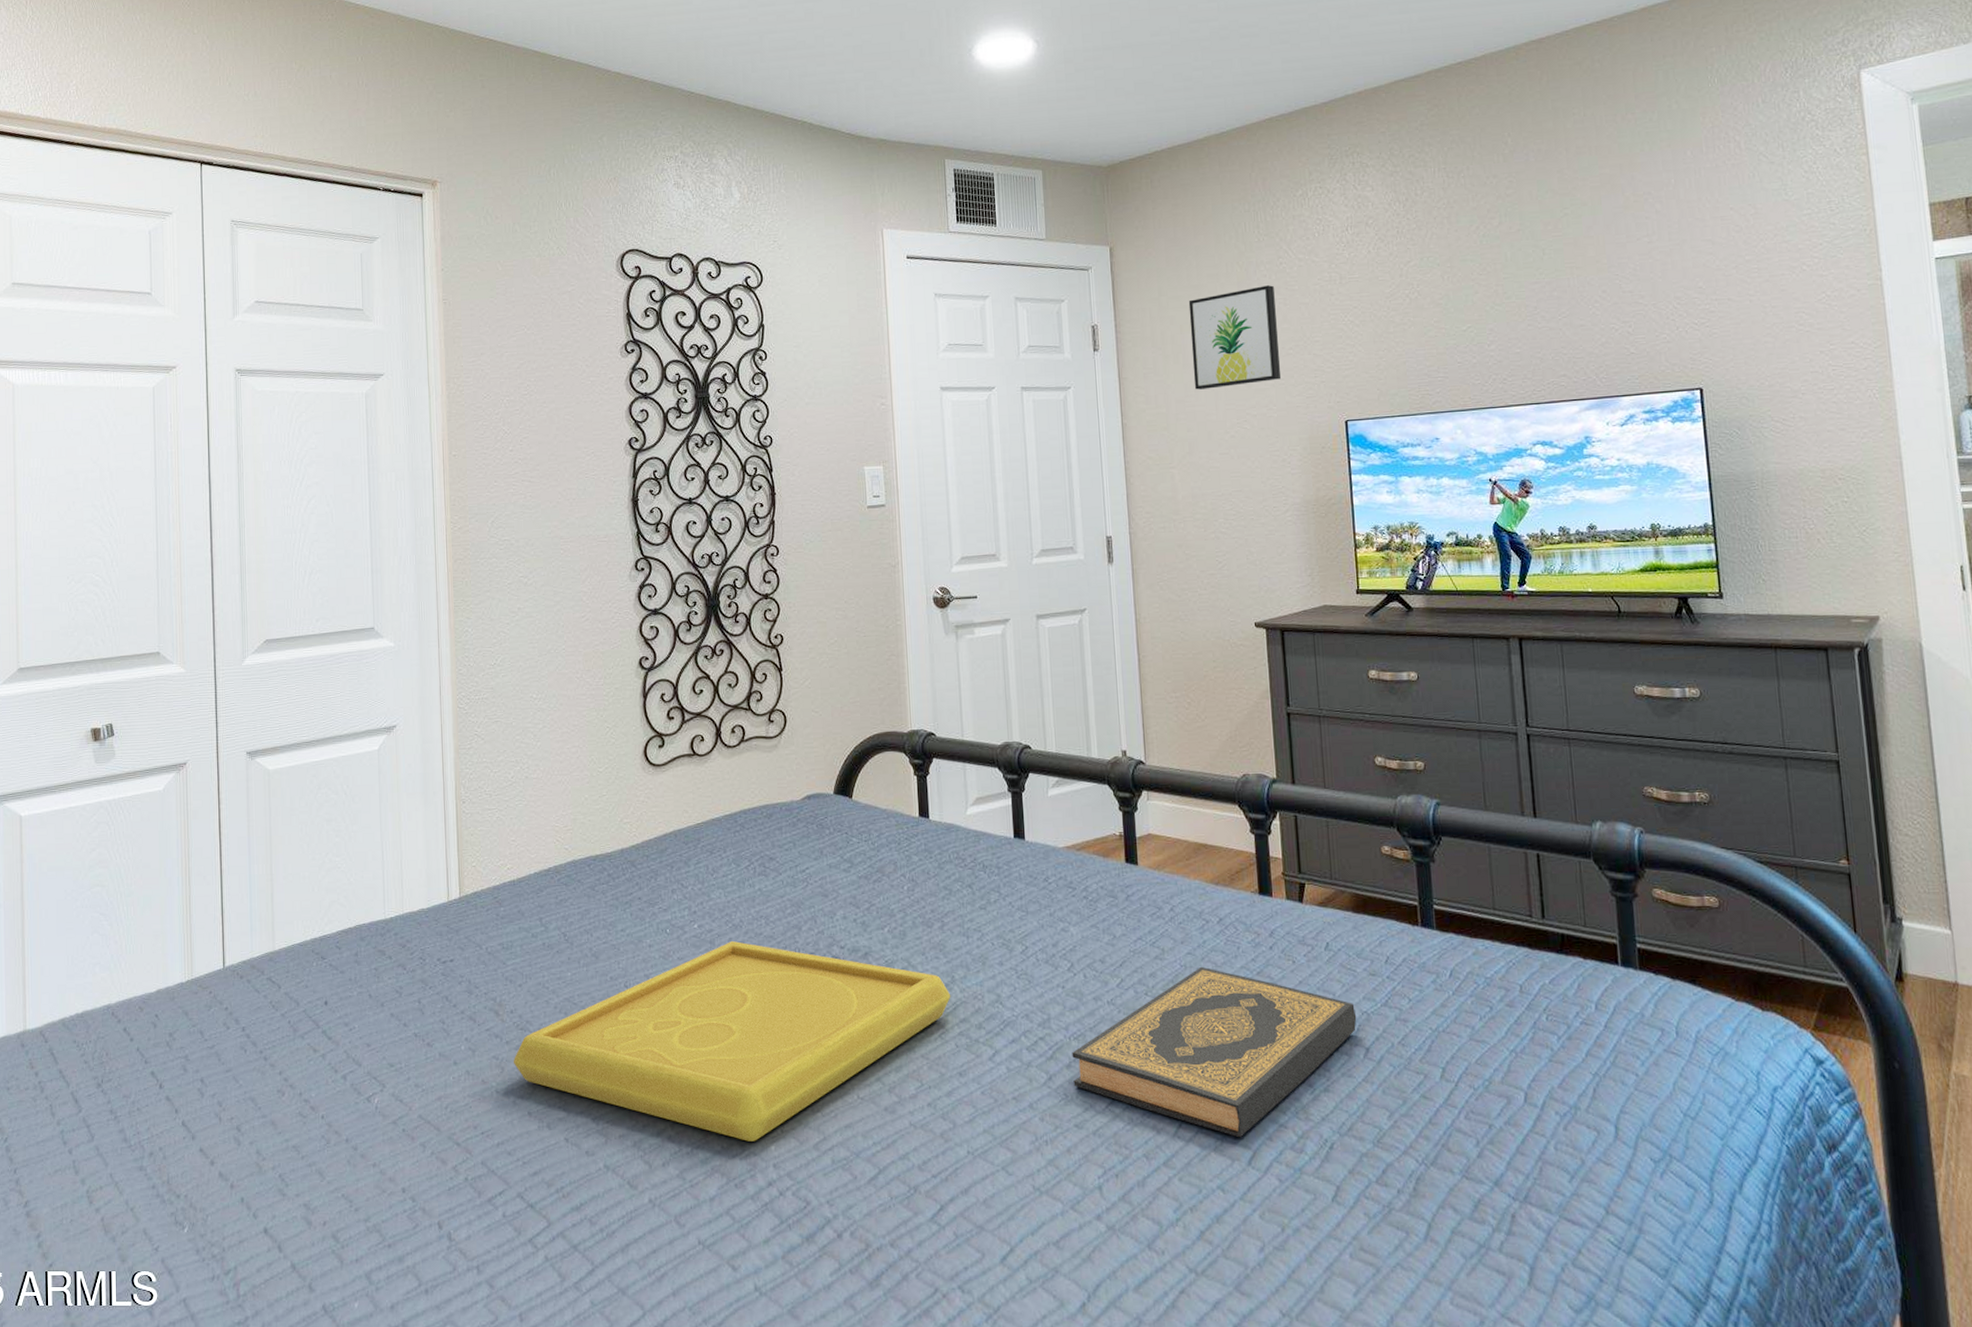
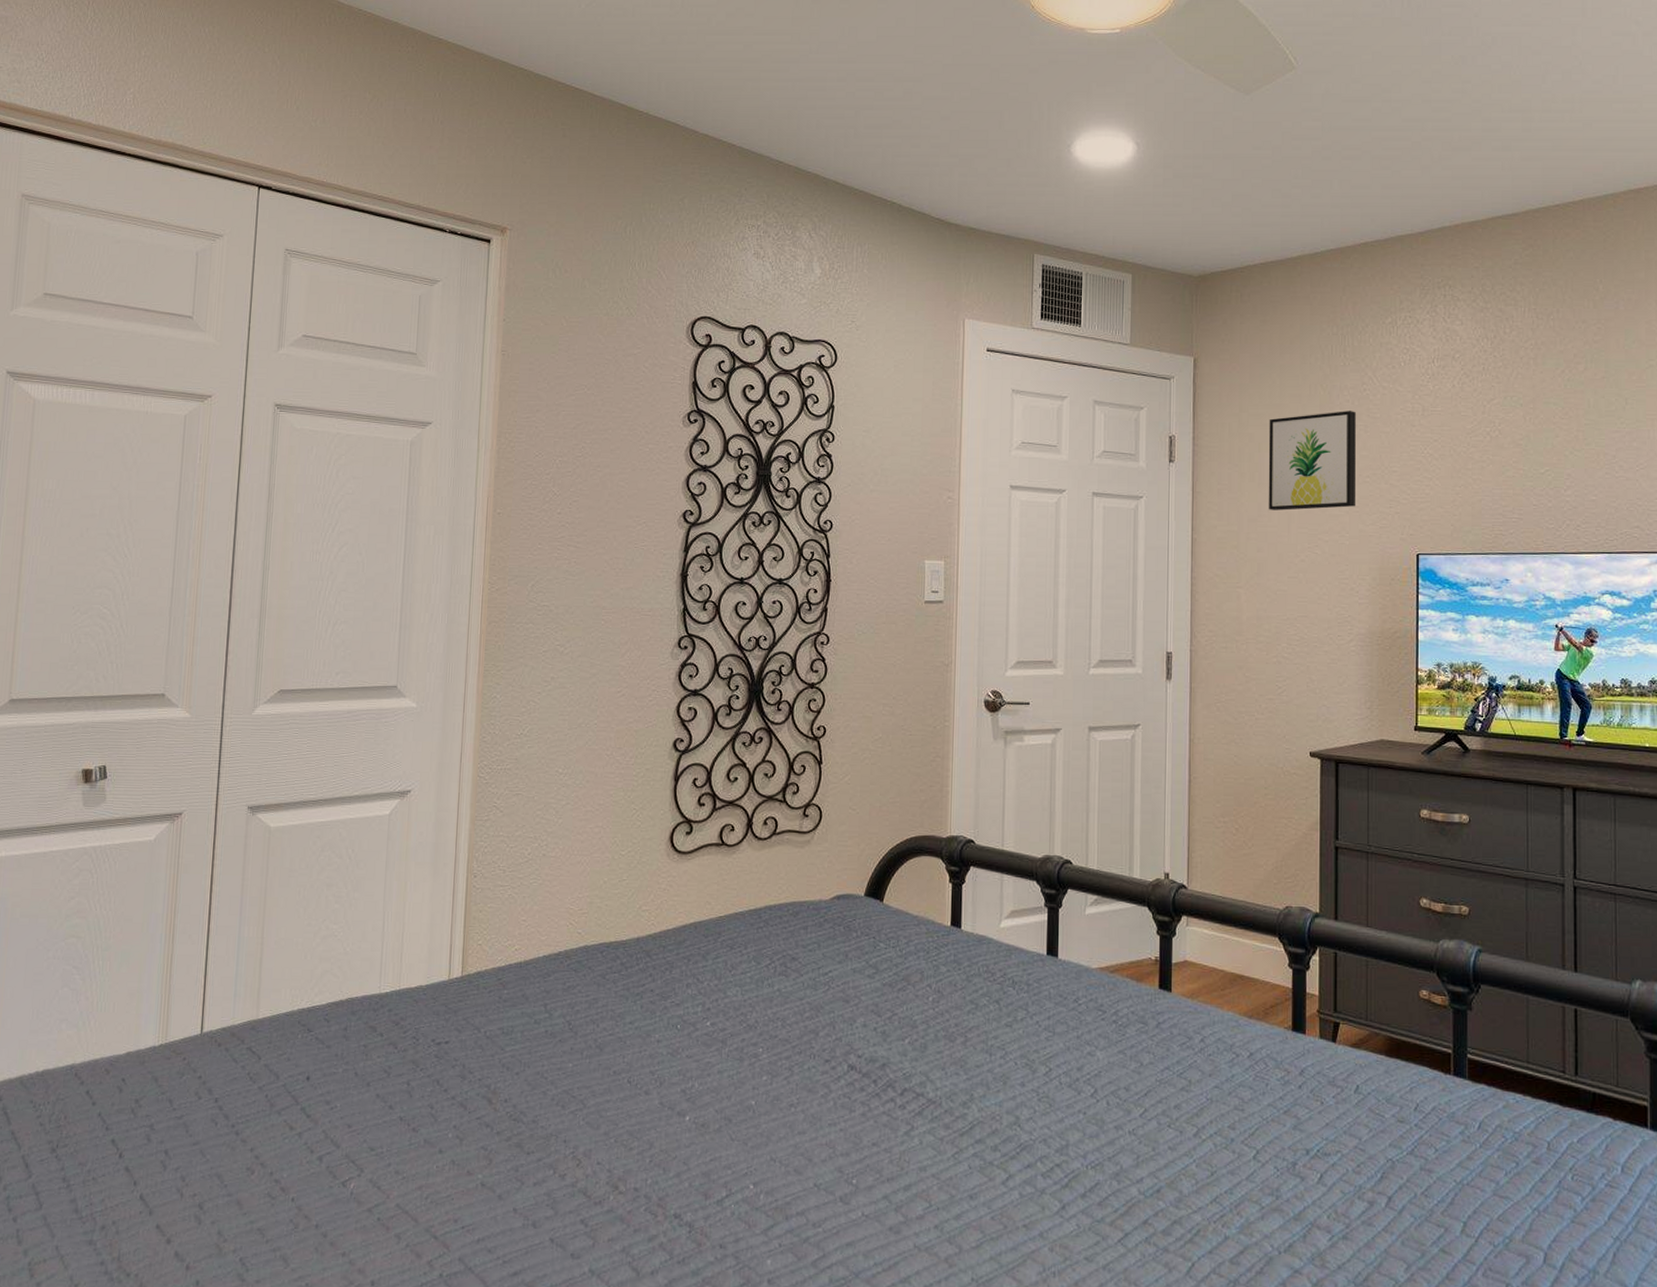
serving tray: present [513,941,951,1141] -> none [502,1042,968,1254]
hardback book: present [1072,966,1357,1138] -> none [1087,1101,1381,1282]

